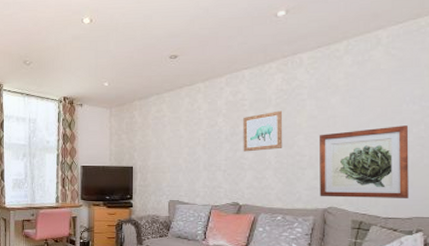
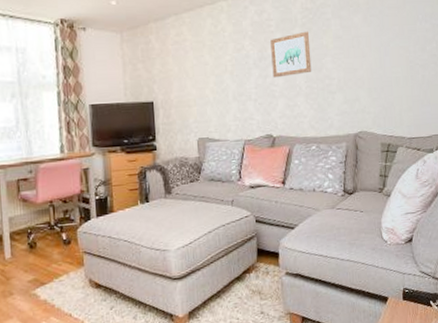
wall art: present [319,126,409,198] -> none [345,44,428,122]

